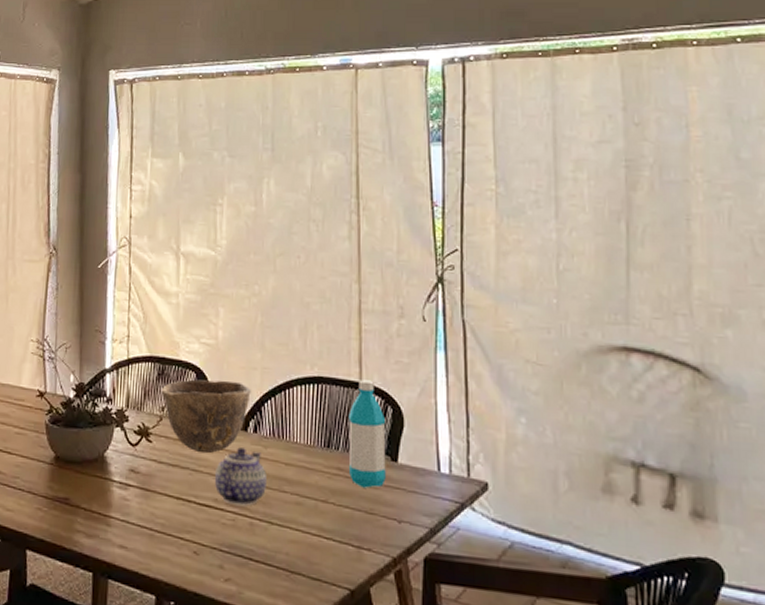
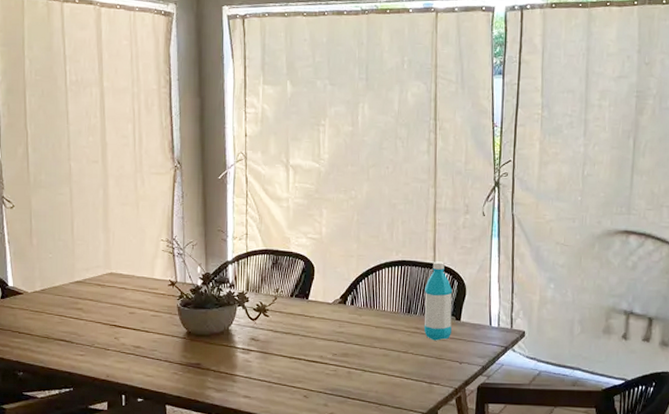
bowl: present [161,379,251,454] -> none [275,266,349,323]
teapot: present [215,447,267,506] -> none [320,317,361,360]

